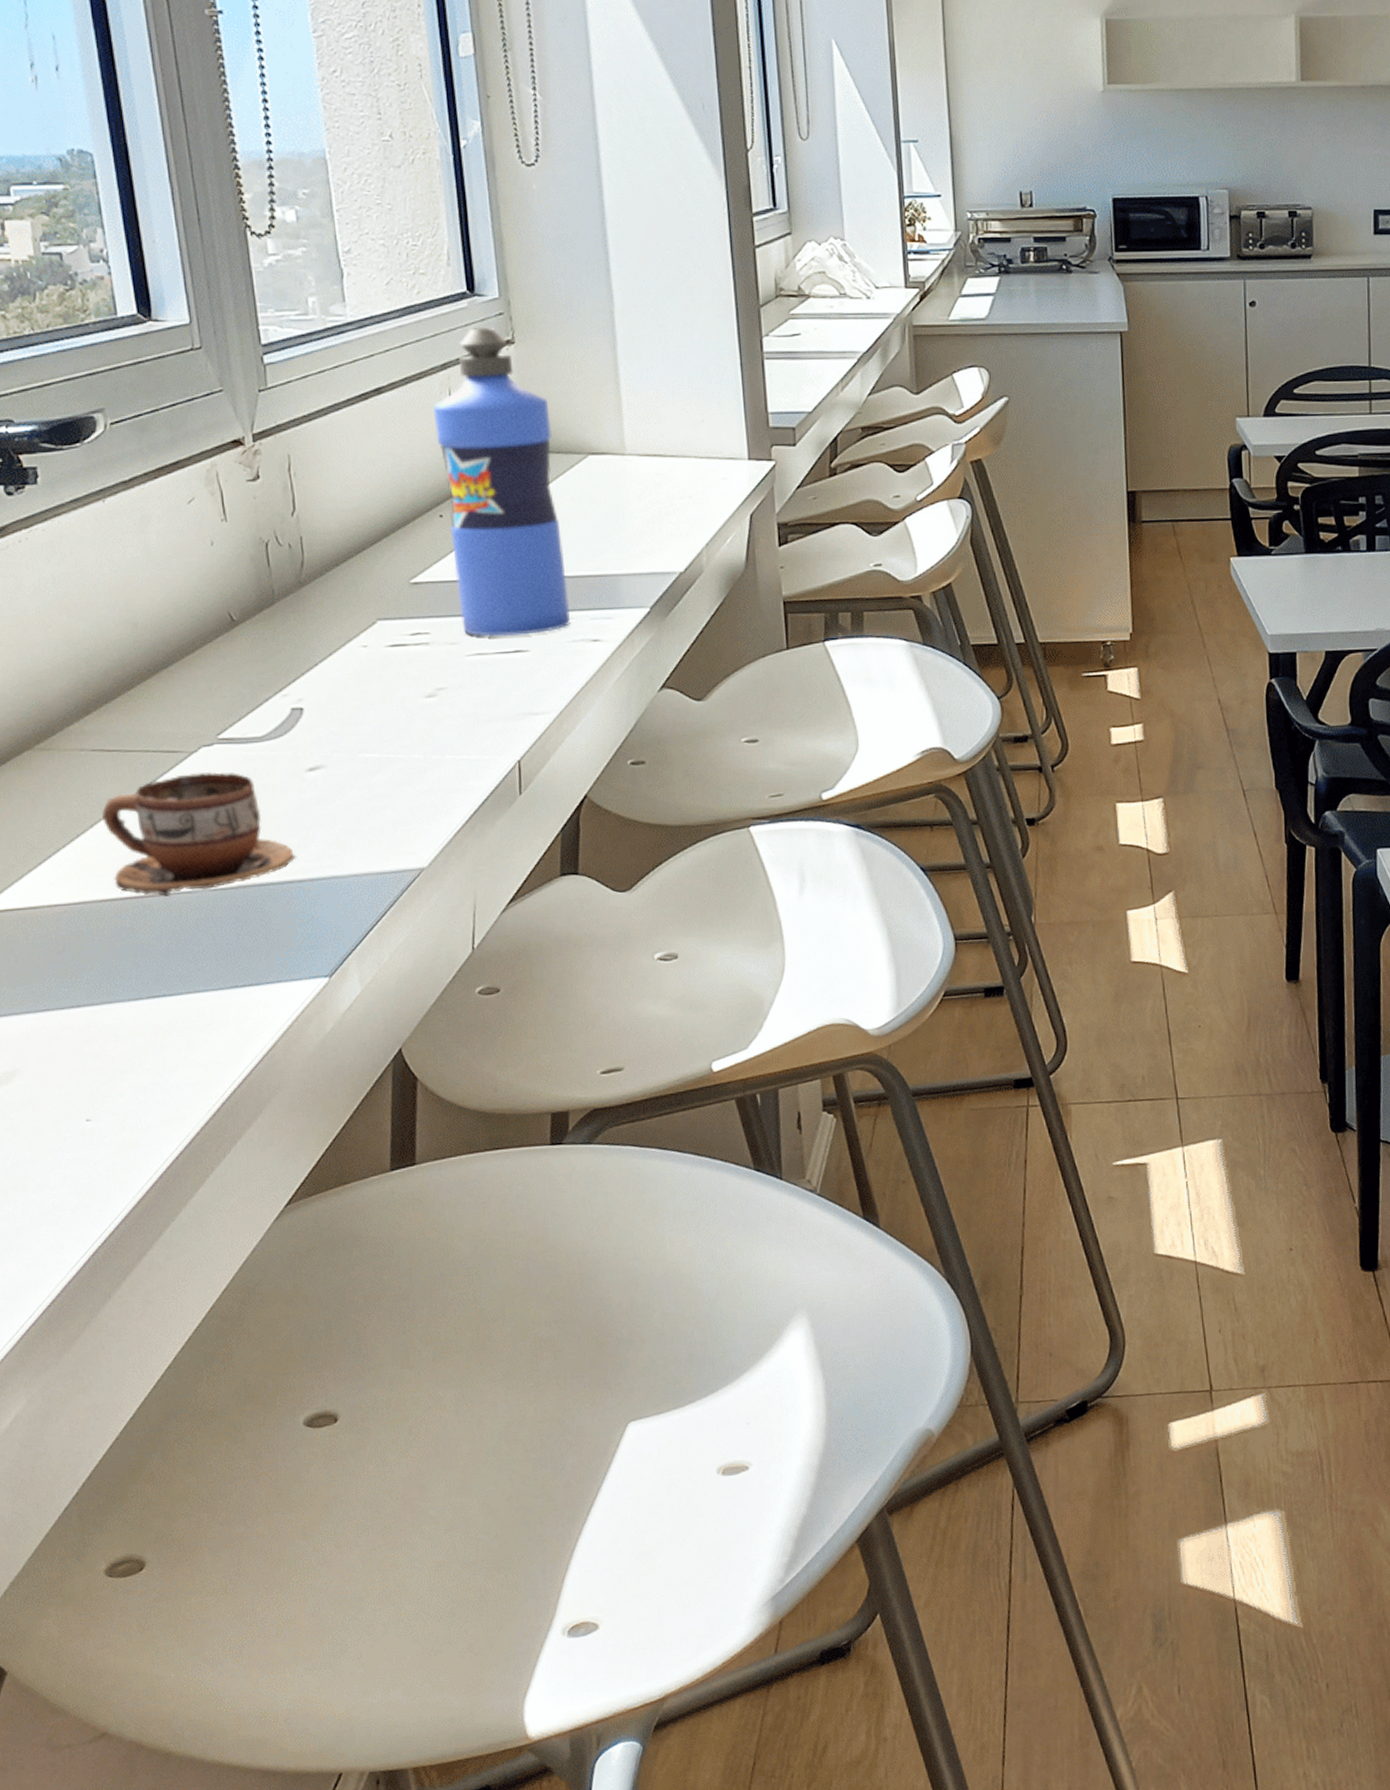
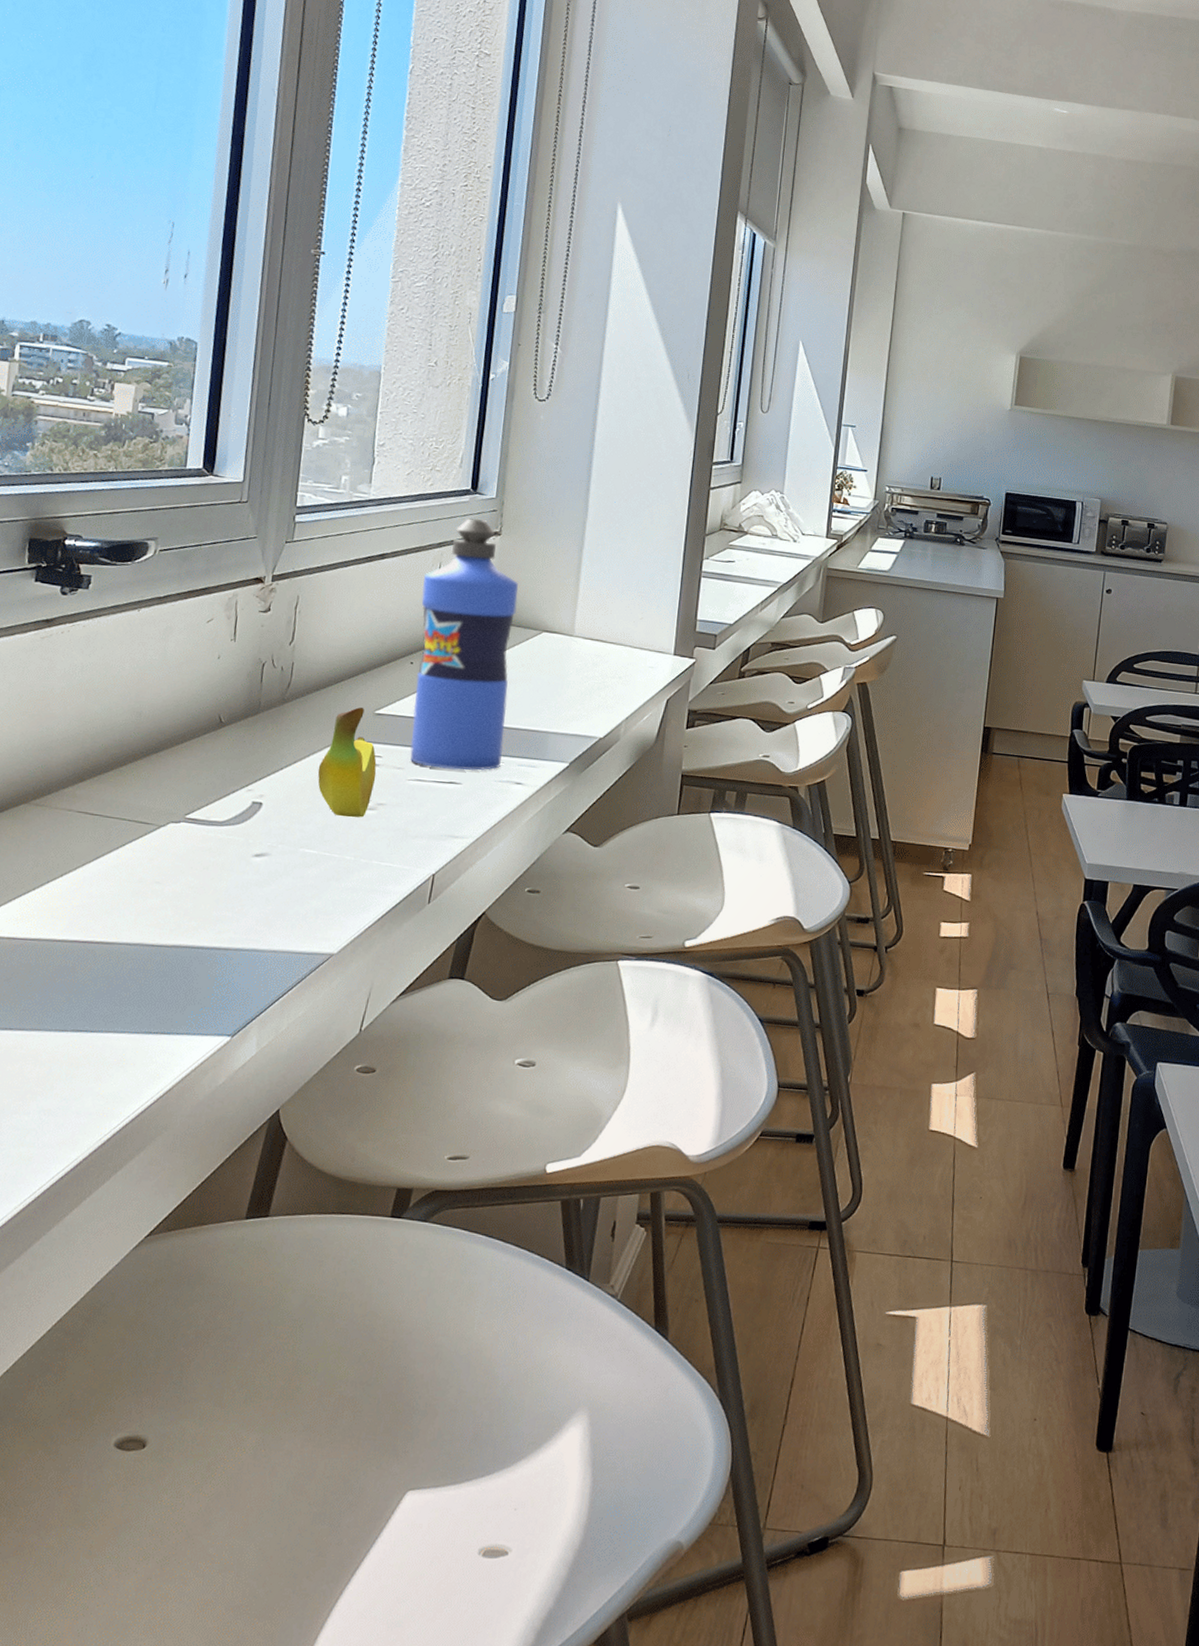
cup: present [102,771,298,896] -> none [68,843,229,945]
fruit: none [358,578,429,710] -> present [317,707,377,818]

